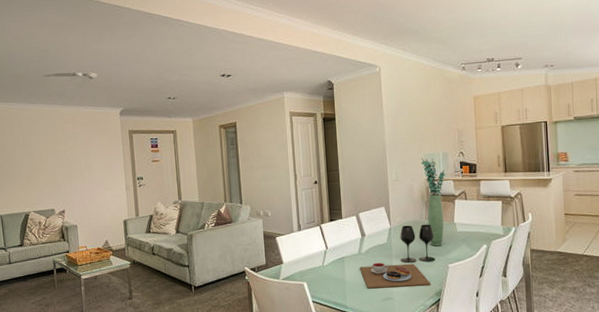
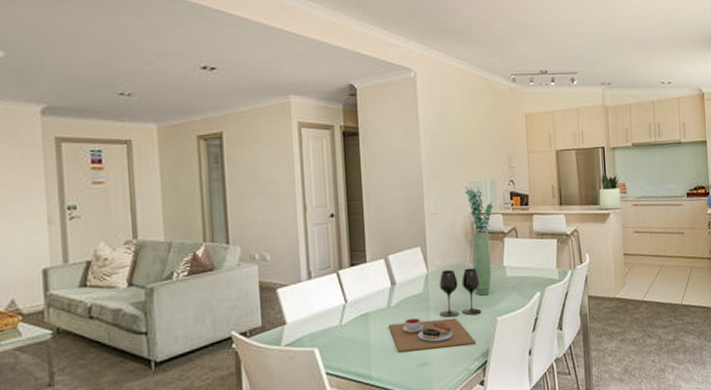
planter: none [539,144,564,176] -> present [597,173,623,210]

